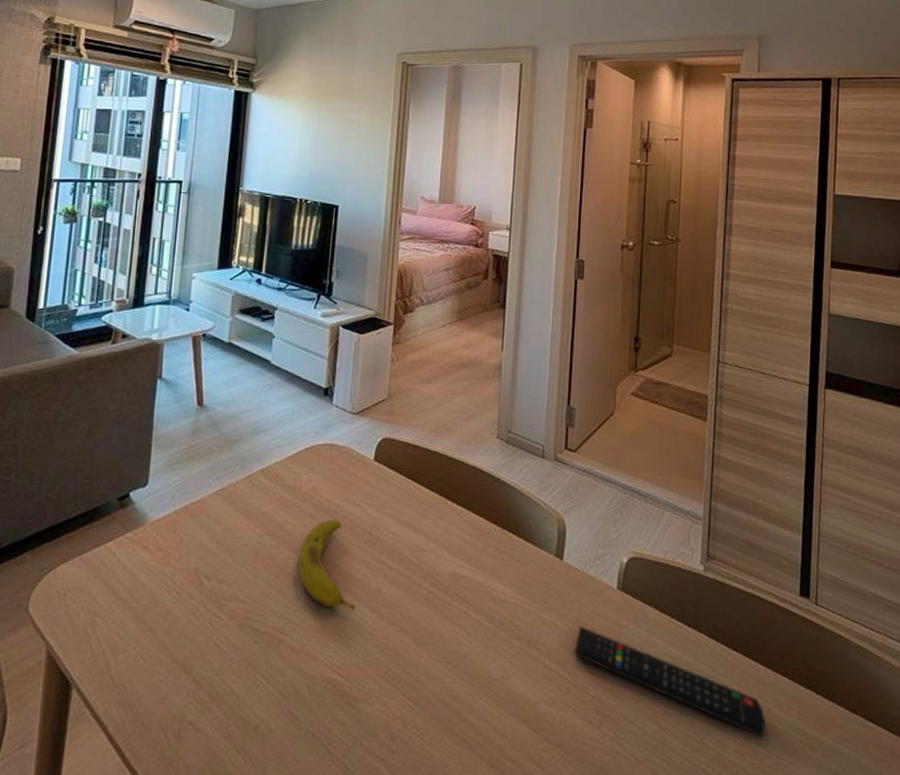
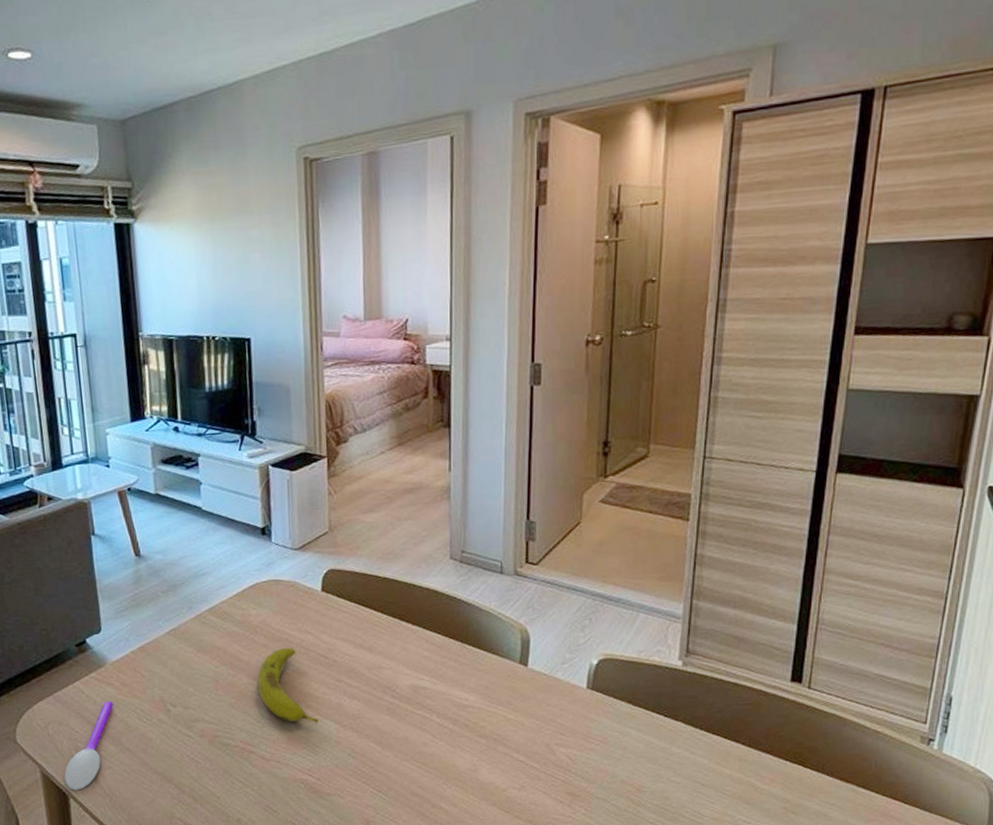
spoon: none [71,568,144,678] -> present [64,701,113,790]
remote control: present [574,625,765,737] -> none [542,722,745,806]

